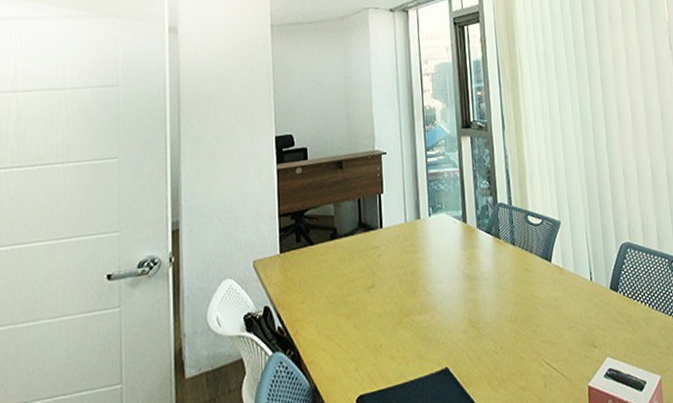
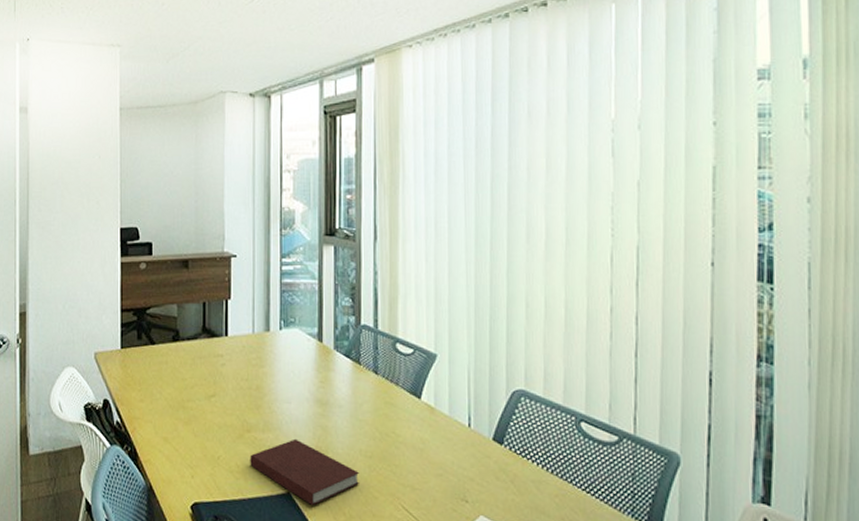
notebook: none [409,315,507,377] -> present [250,438,359,506]

